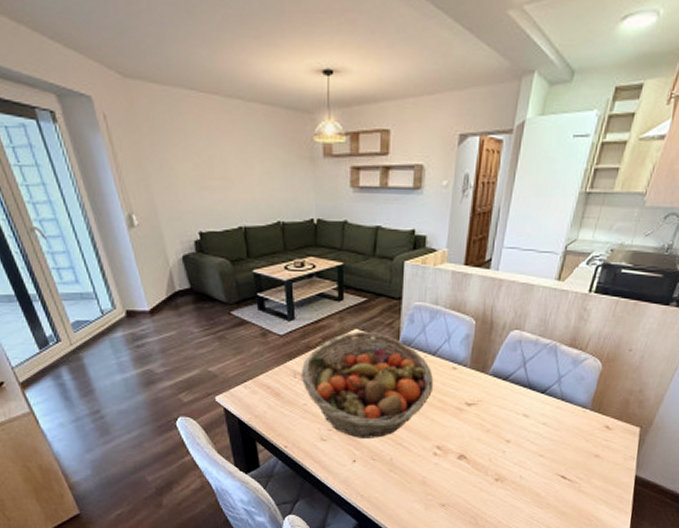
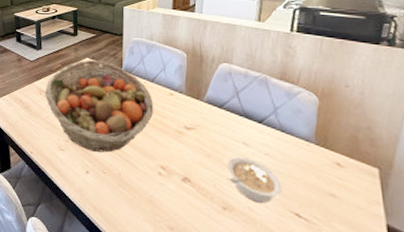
legume: none [505,429,554,470] -> present [227,156,282,203]

